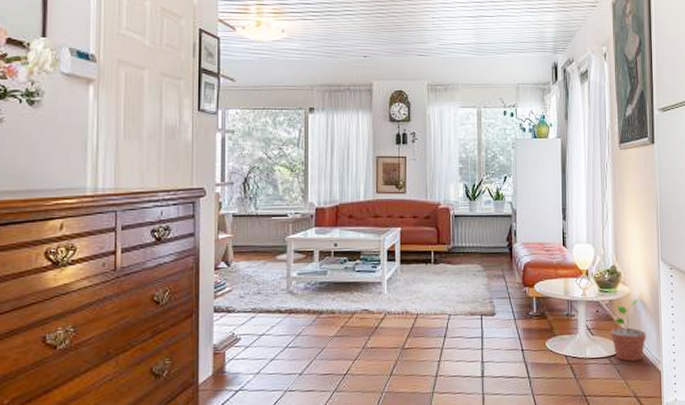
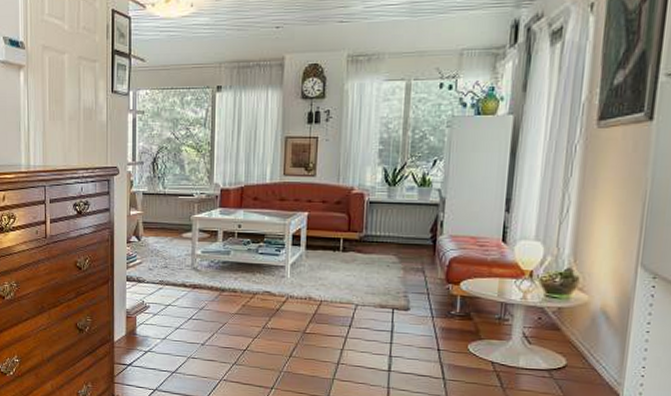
potted plant: present [611,299,646,362] -> none [554,310,605,379]

